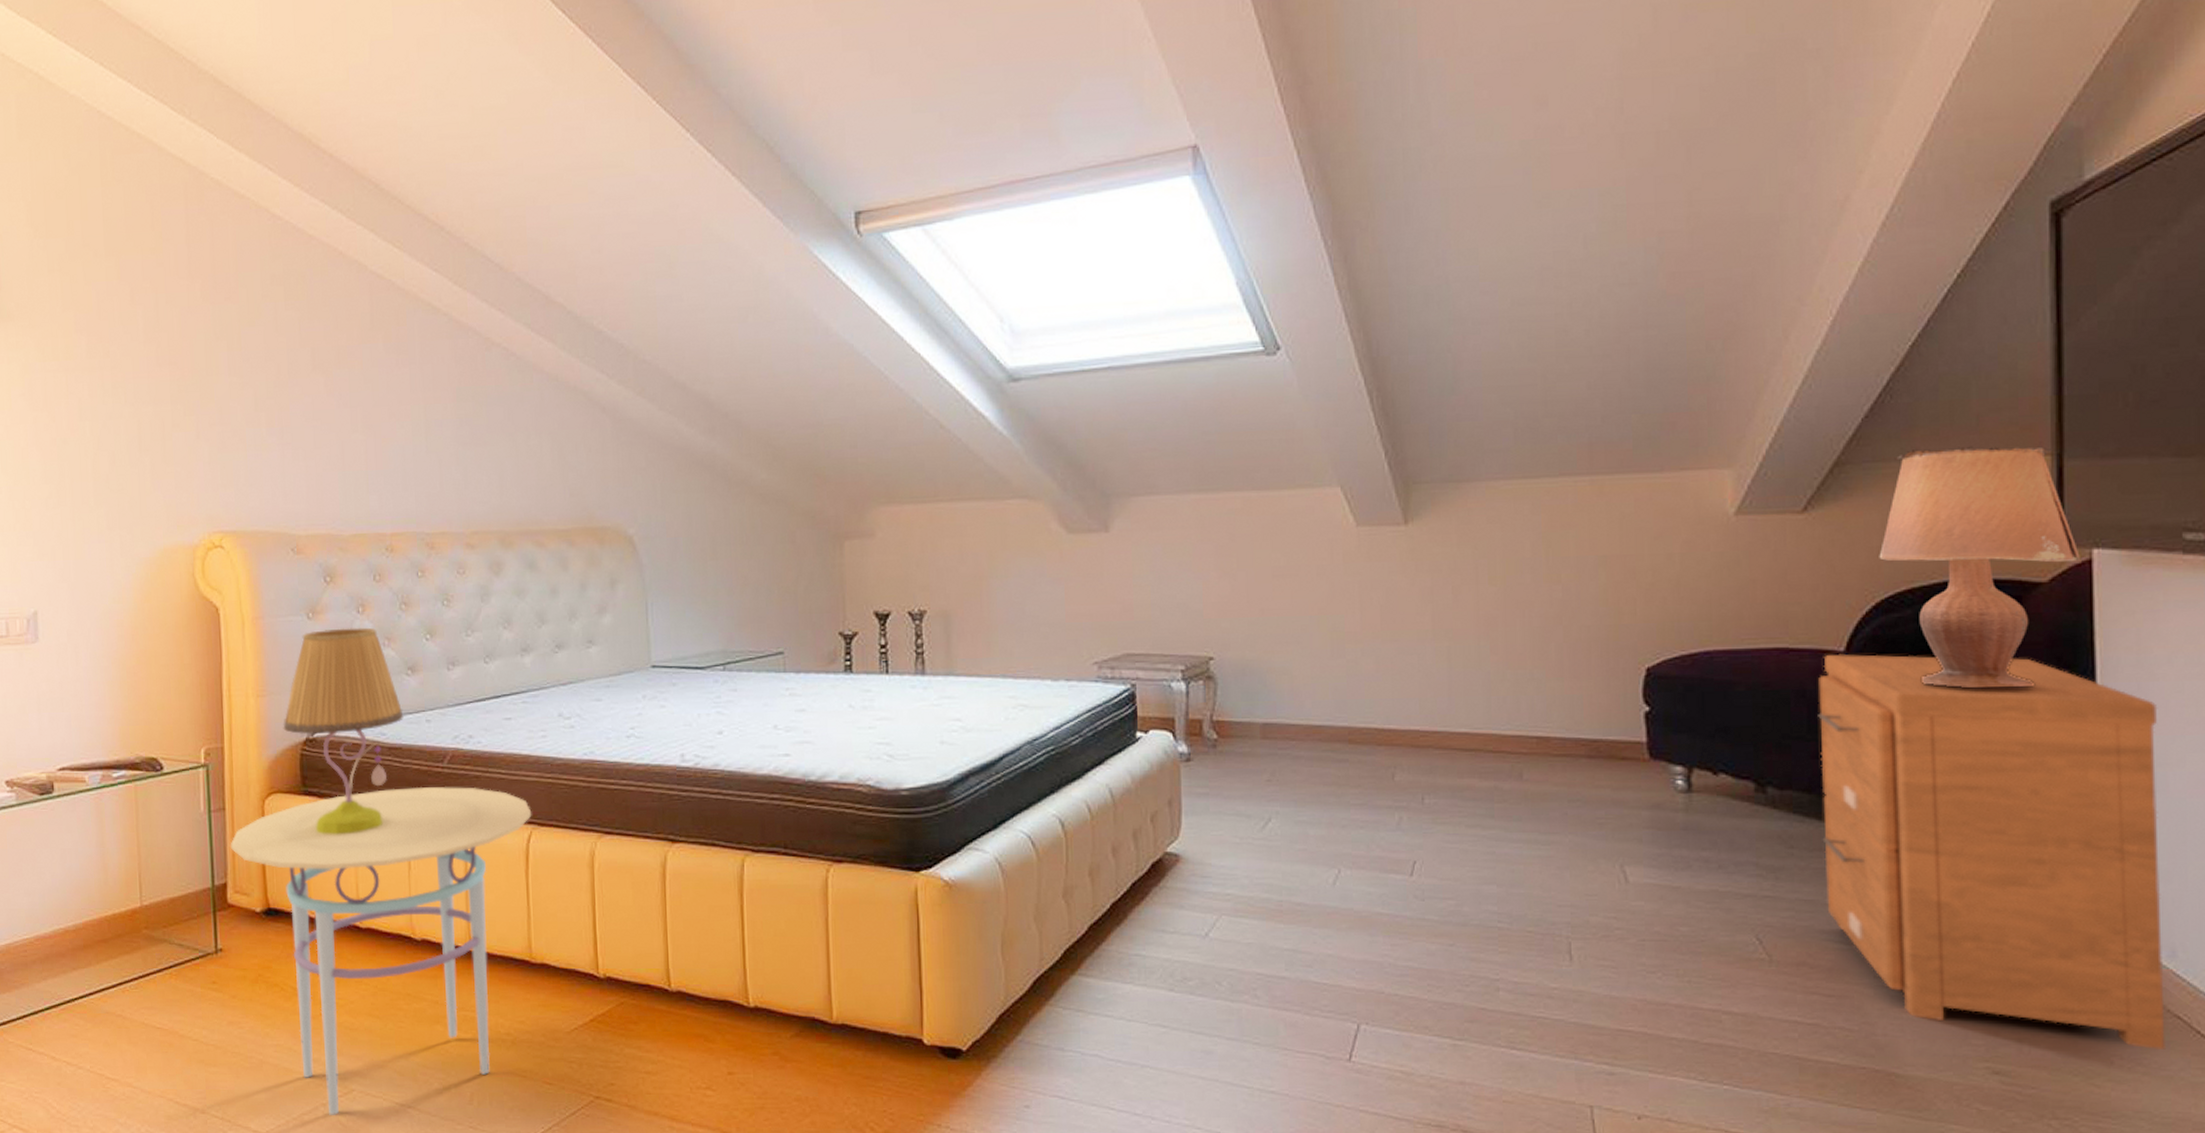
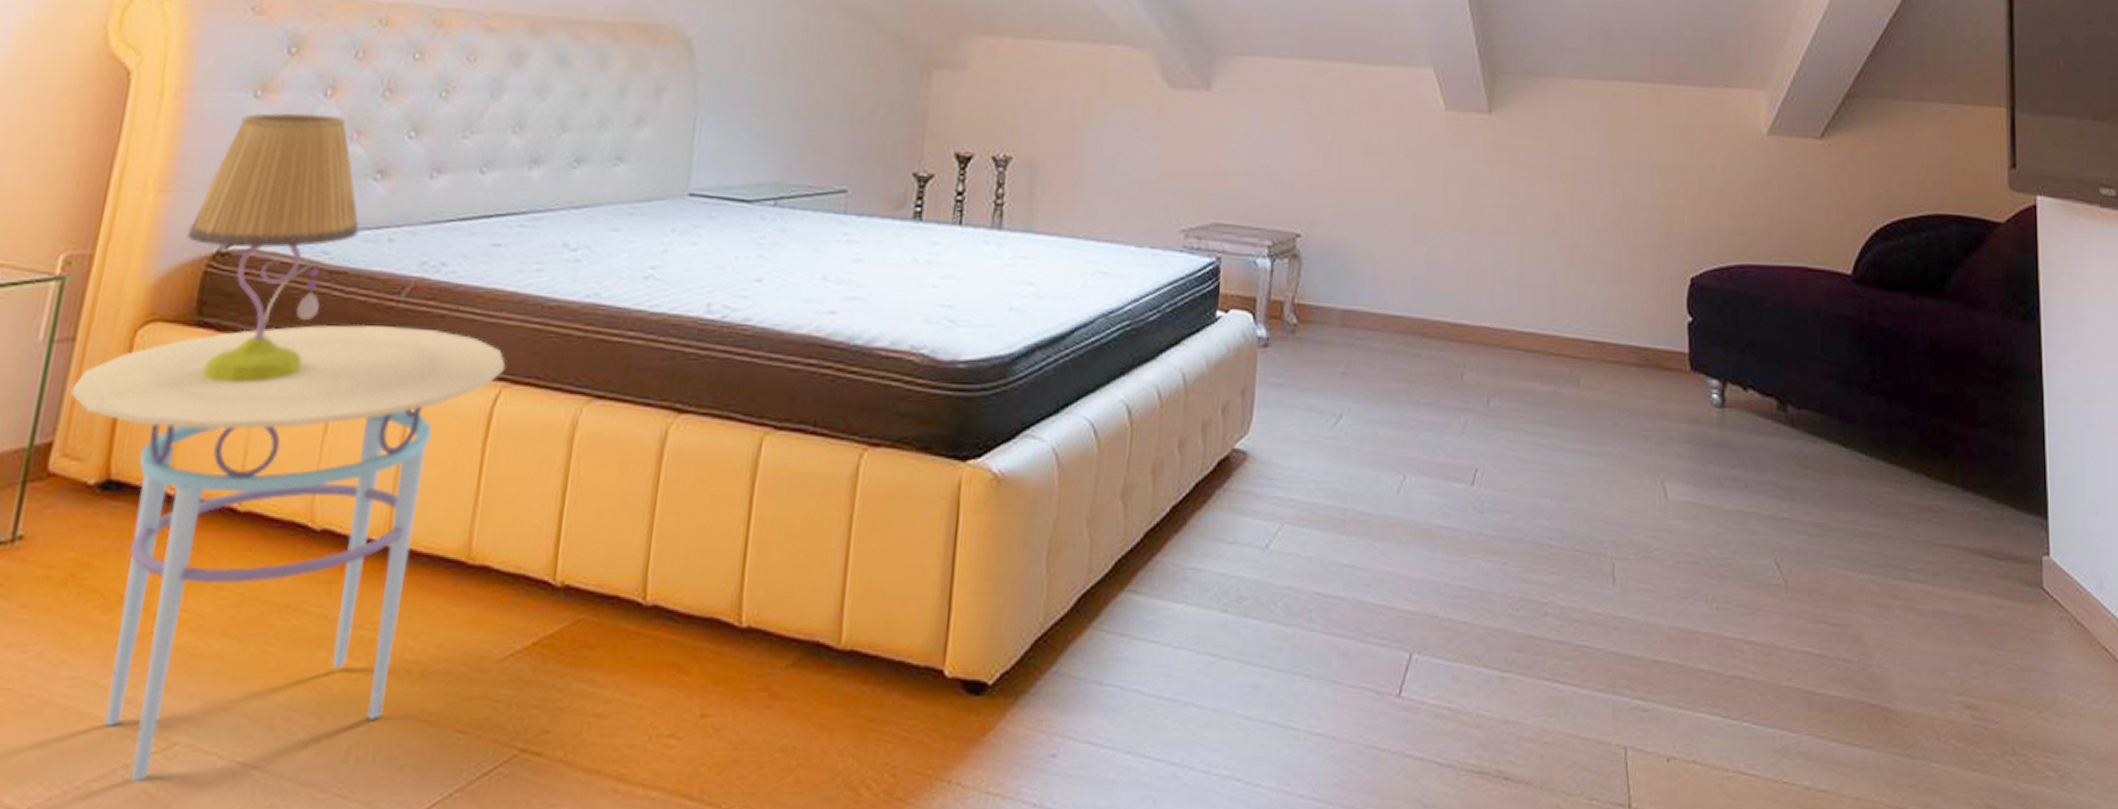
nightstand: present [1818,653,2165,1049] -> none [1830,276,2097,682]
lamp: present [1879,446,2082,689] -> none [1879,90,2029,321]

